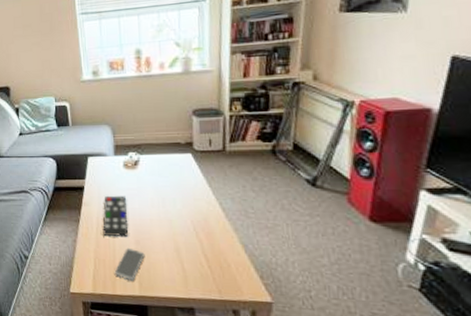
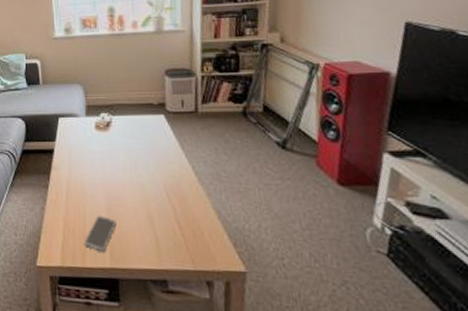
remote control: present [103,195,128,237] -> none [73,159,99,204]

